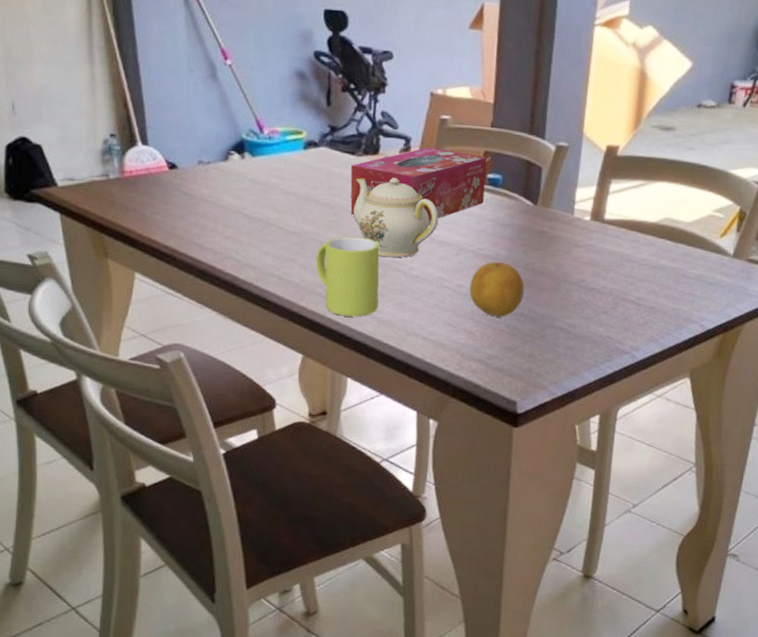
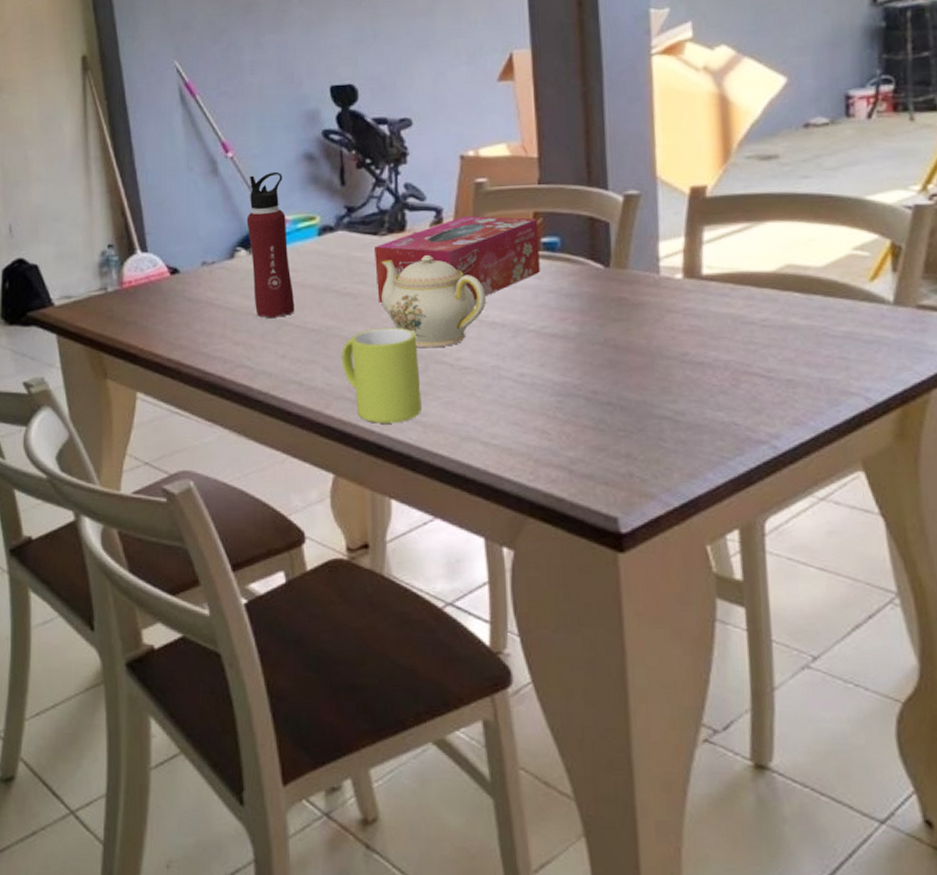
water bottle: none [241,84,279,219] -> present [246,171,294,318]
fruit: present [470,261,525,317] -> none [535,340,609,409]

